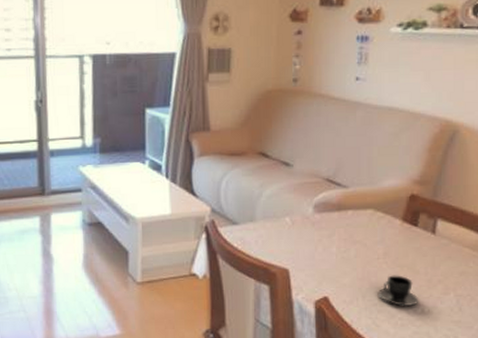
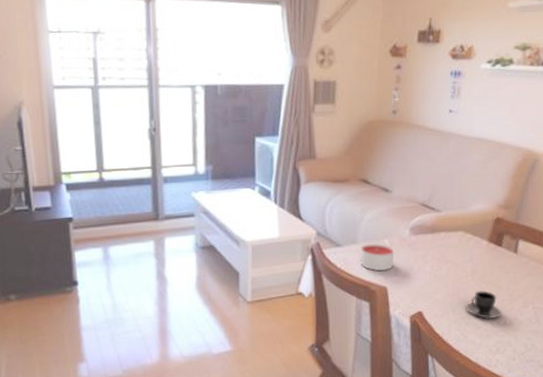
candle: none [258,222,297,251] -> present [360,244,395,271]

